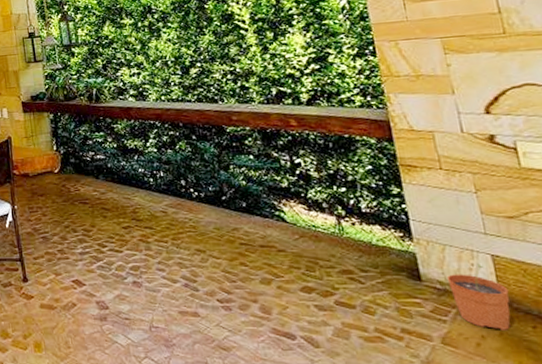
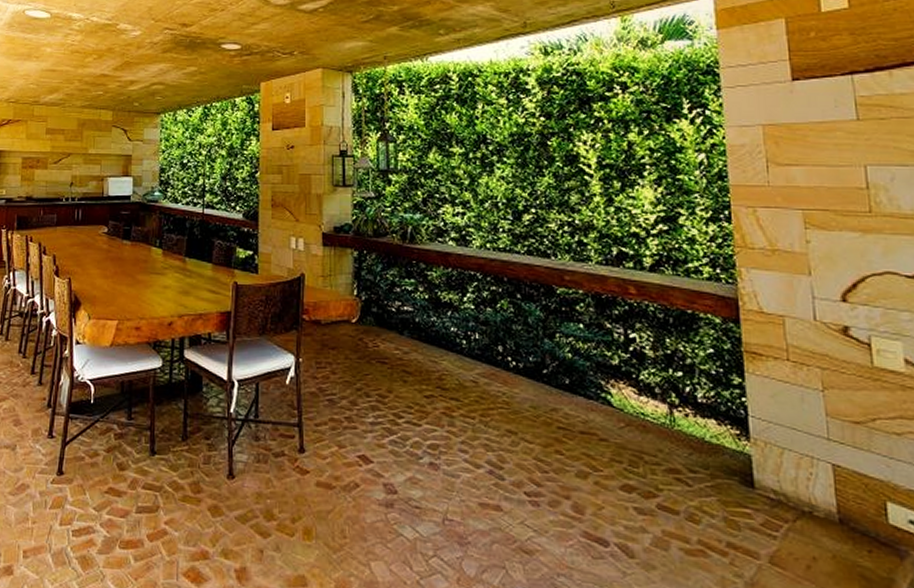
plant pot: present [446,263,511,330] -> none [782,473,847,553]

